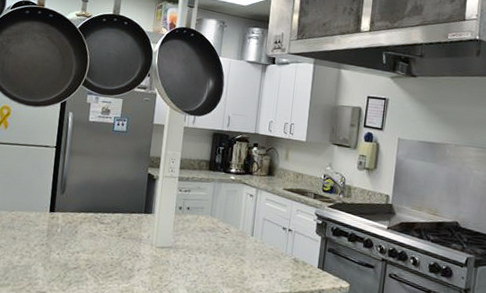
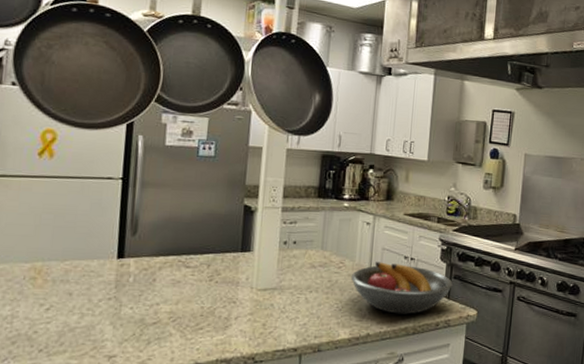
fruit bowl: none [235,230,327,281] -> present [350,261,453,314]

